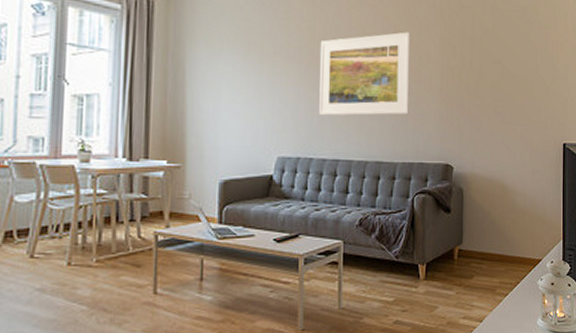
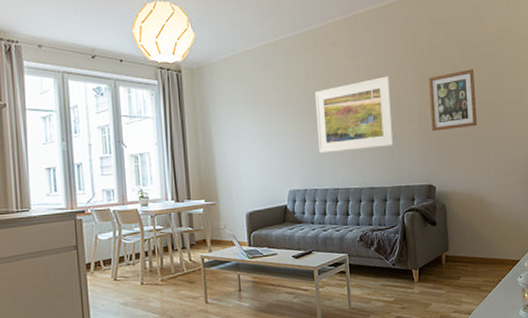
wall art: none [454,35,506,102] -> present [429,69,478,131]

